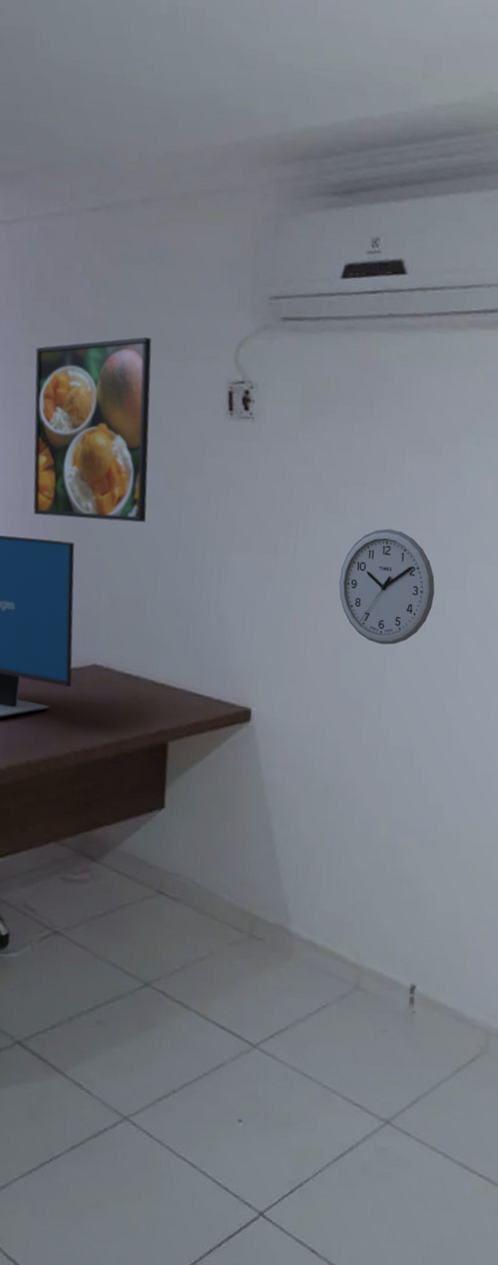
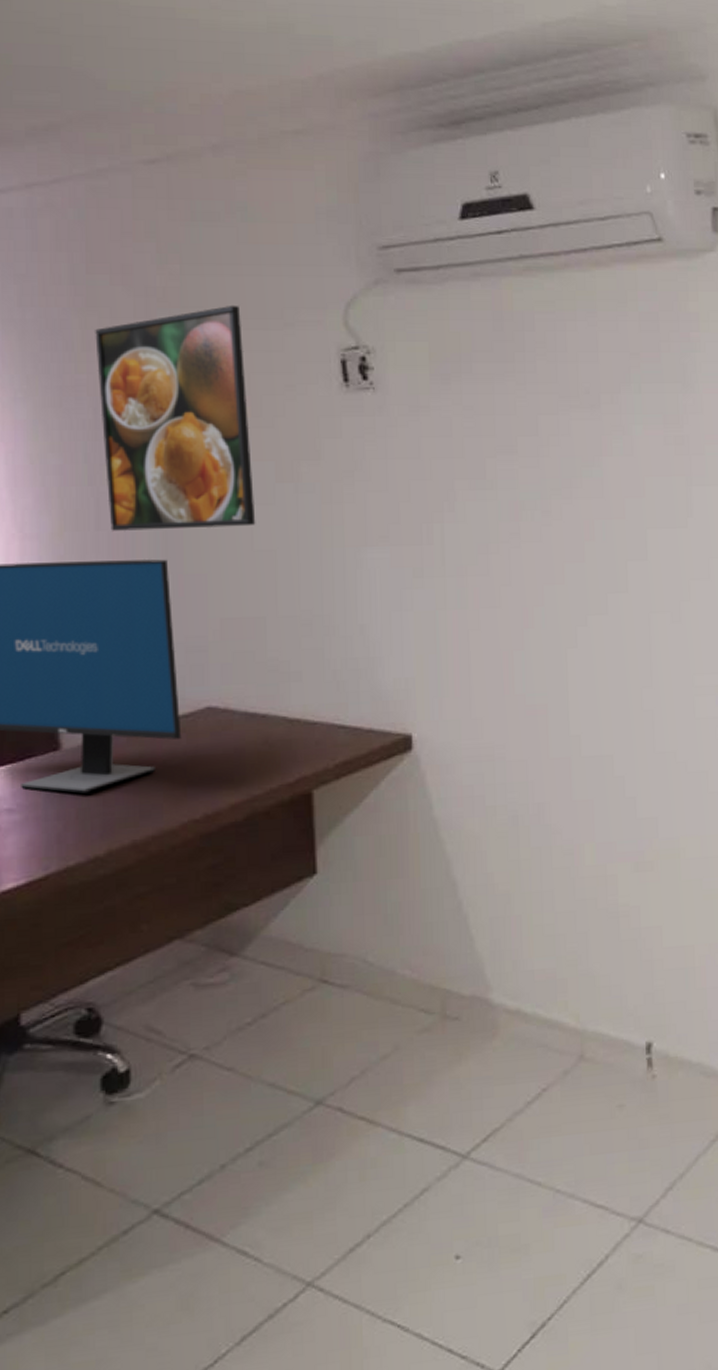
wall clock: present [339,528,435,645] -> none [500,500,613,637]

